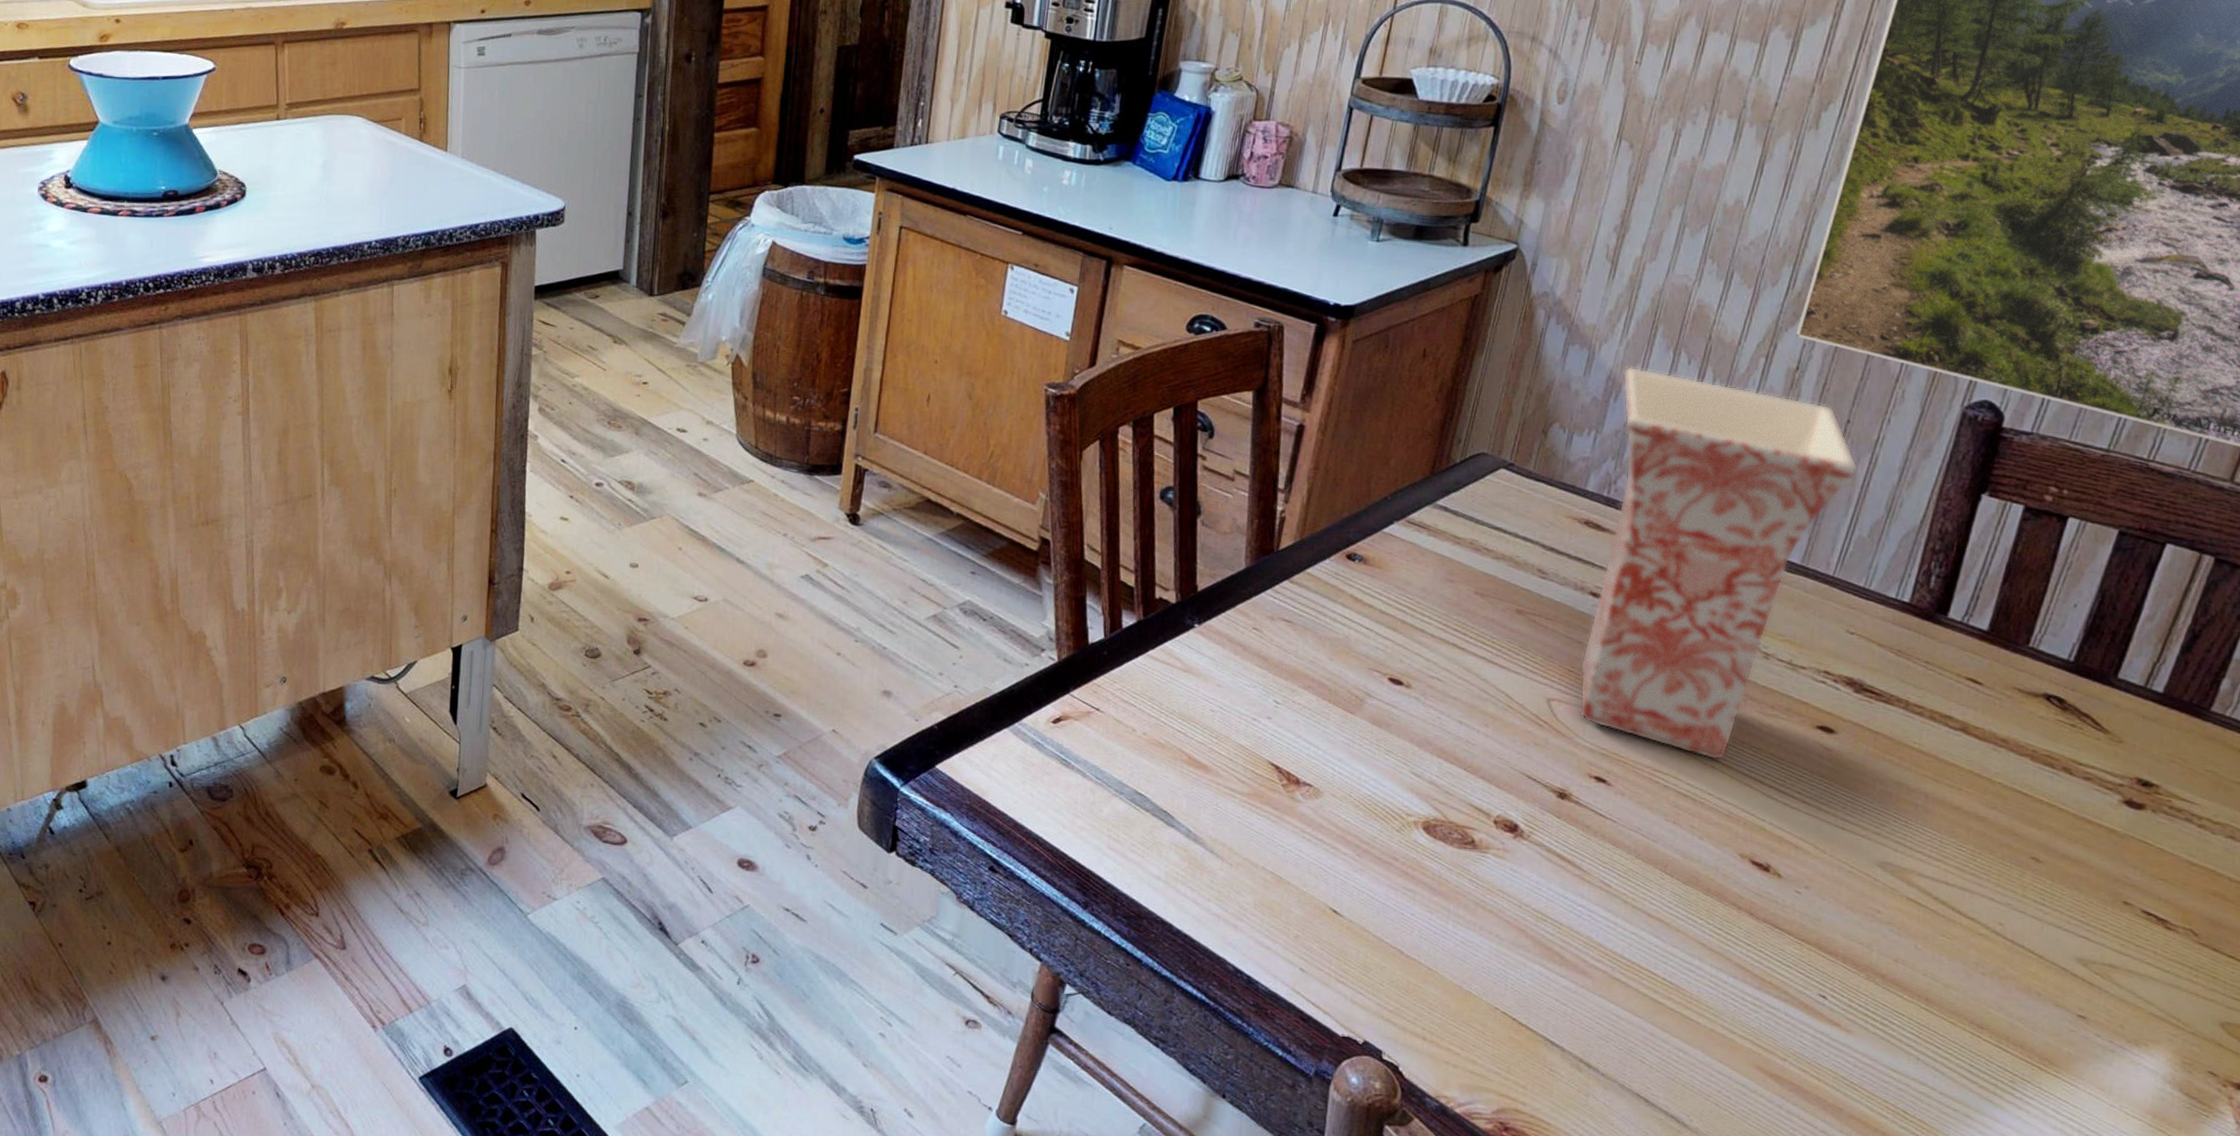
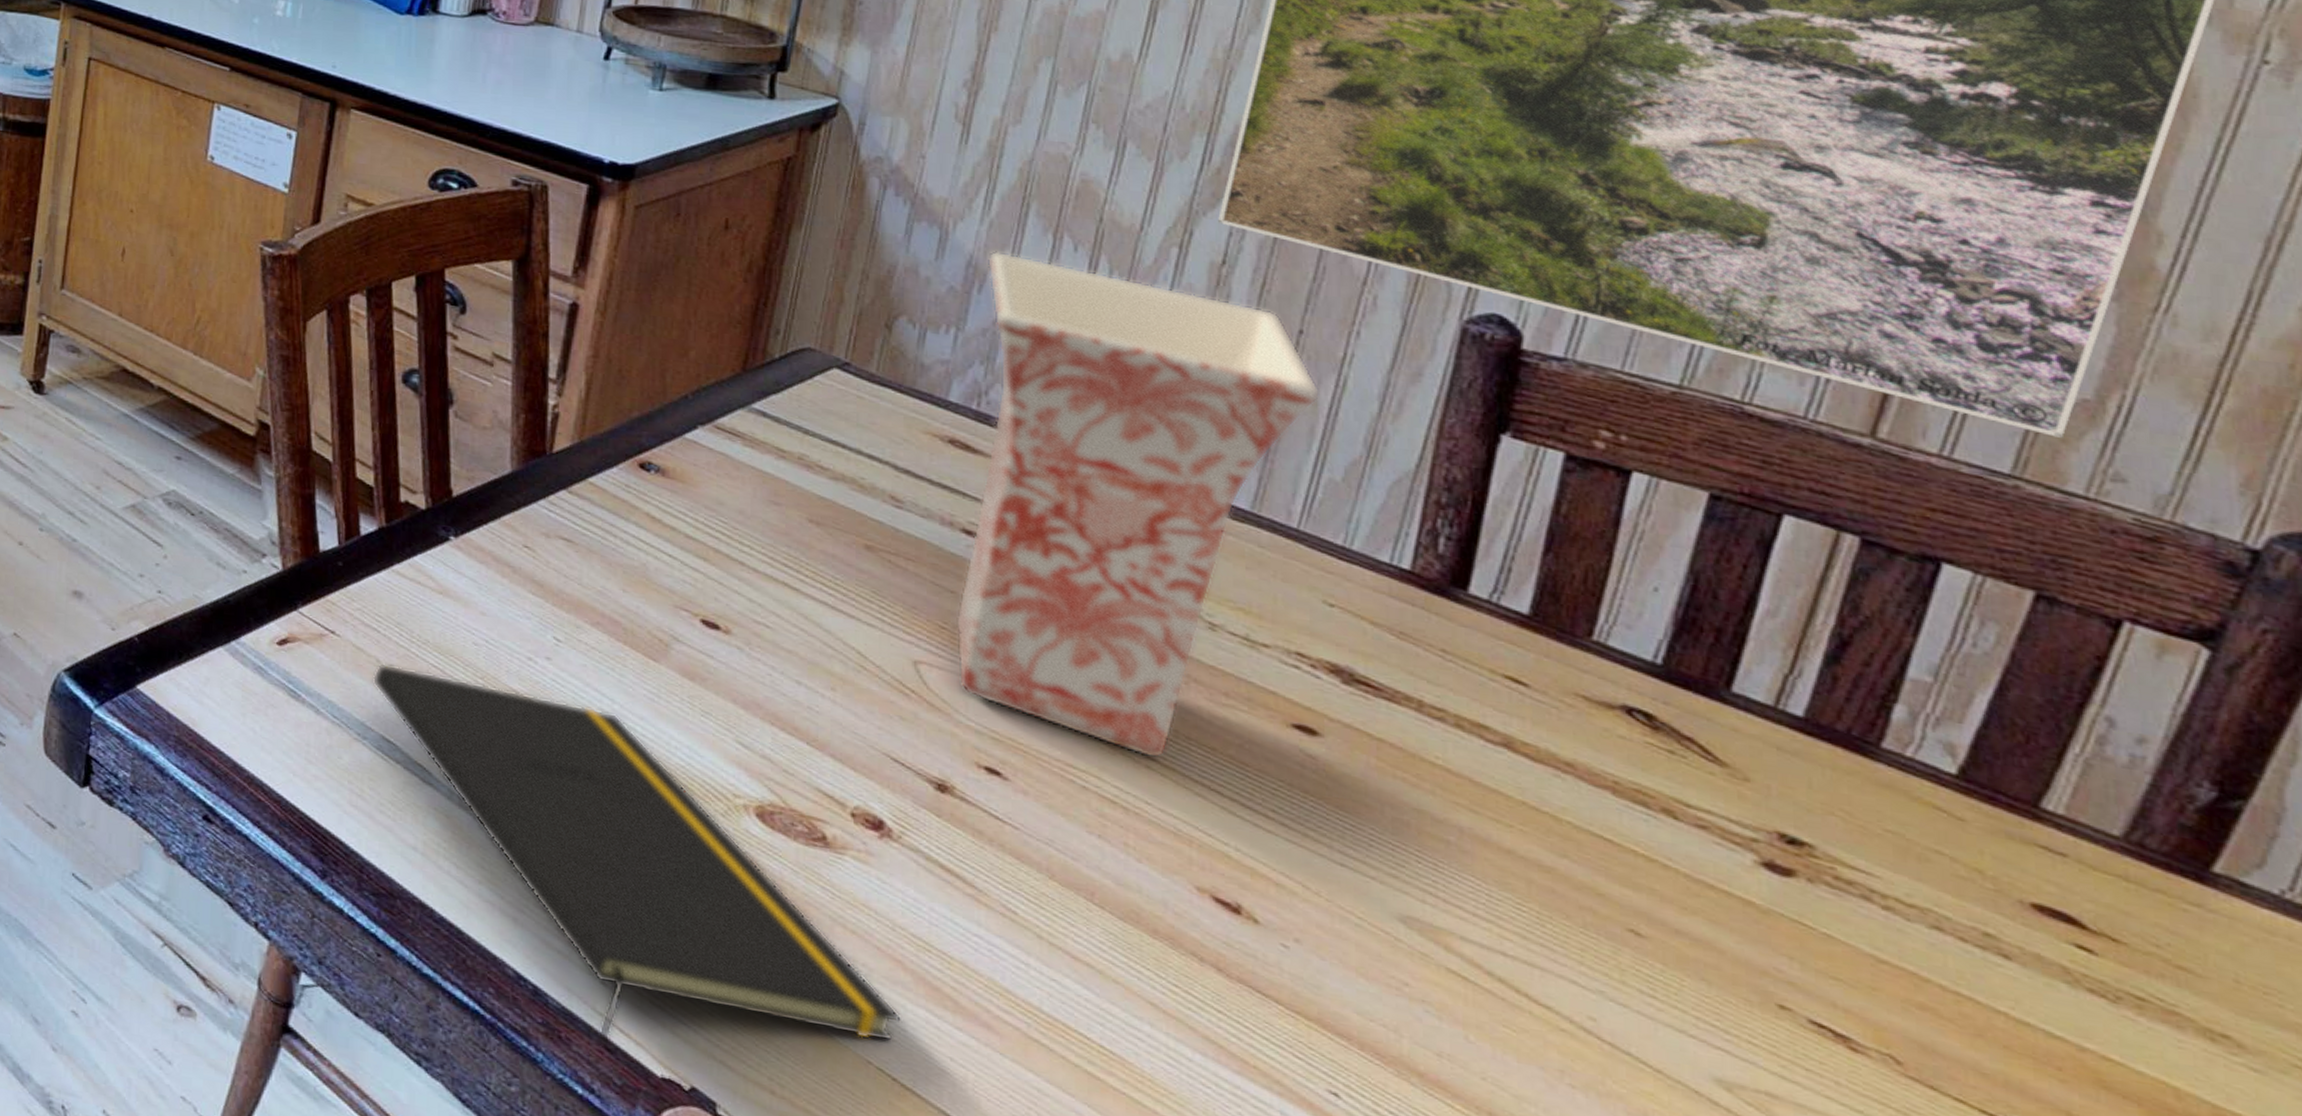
notepad: none [1128,732,1523,1018] -> present [372,663,902,1048]

